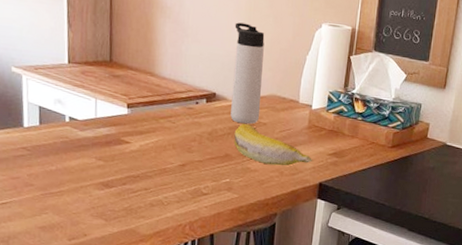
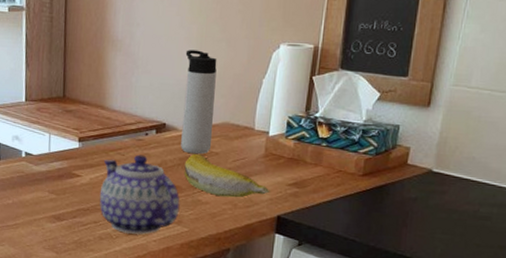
teapot: none [150,122,230,201] -> present [99,154,180,235]

